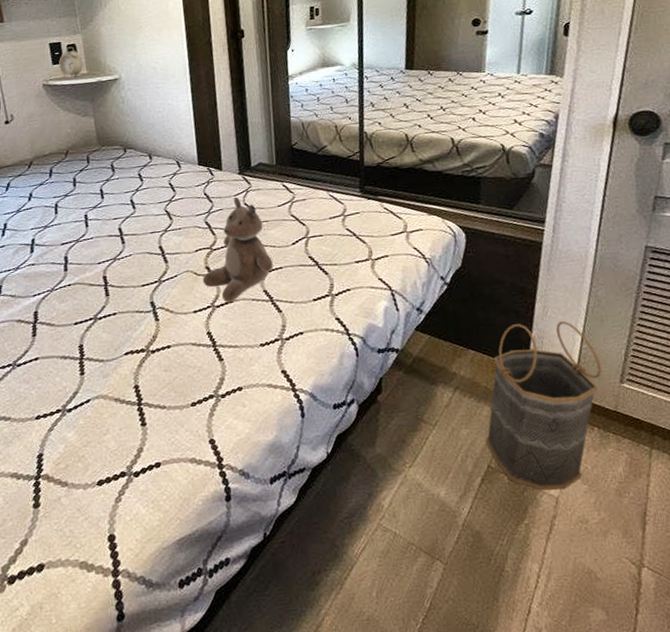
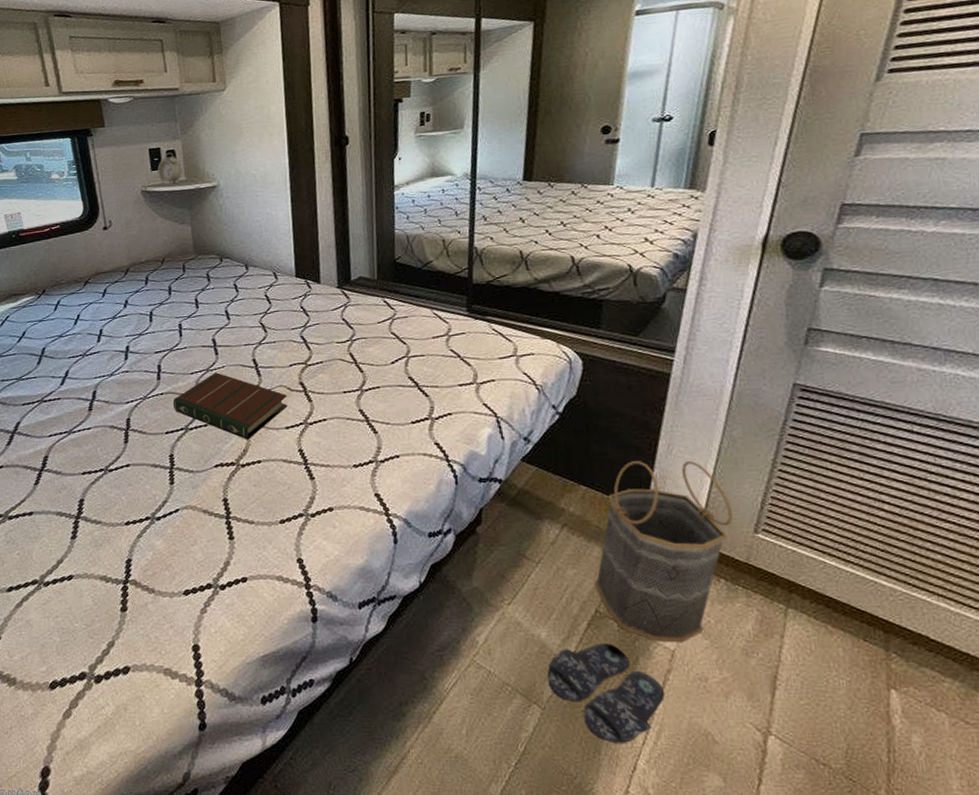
book: none [80,261,195,326] -> present [172,372,288,440]
stuffed animal: present [202,196,273,303] -> none [296,311,370,421]
slippers: none [447,496,553,590] -> present [547,643,665,743]

